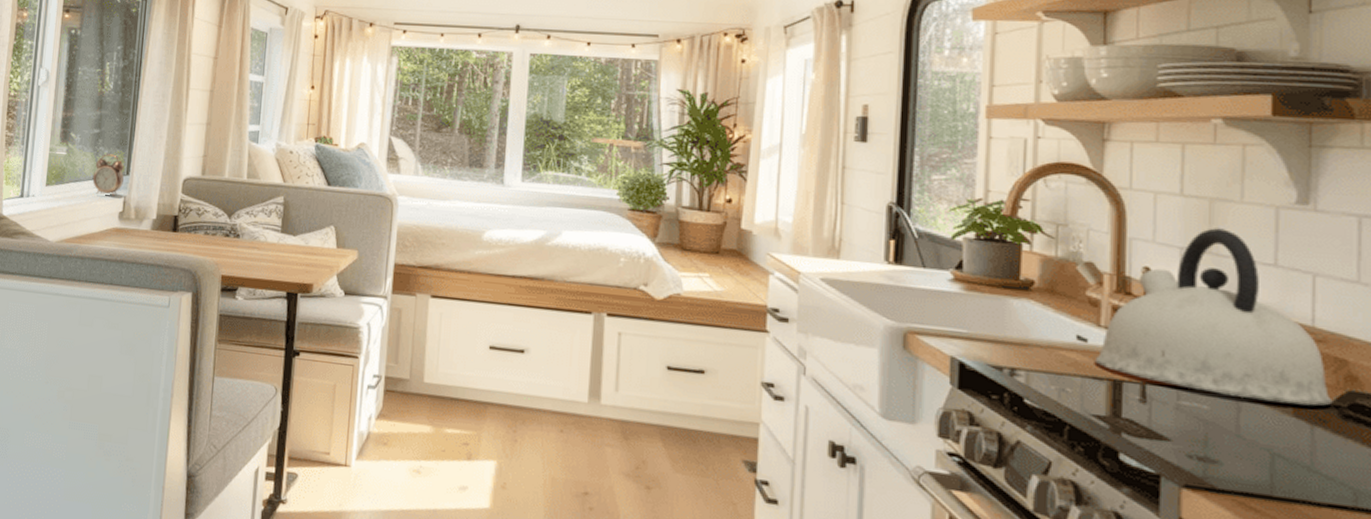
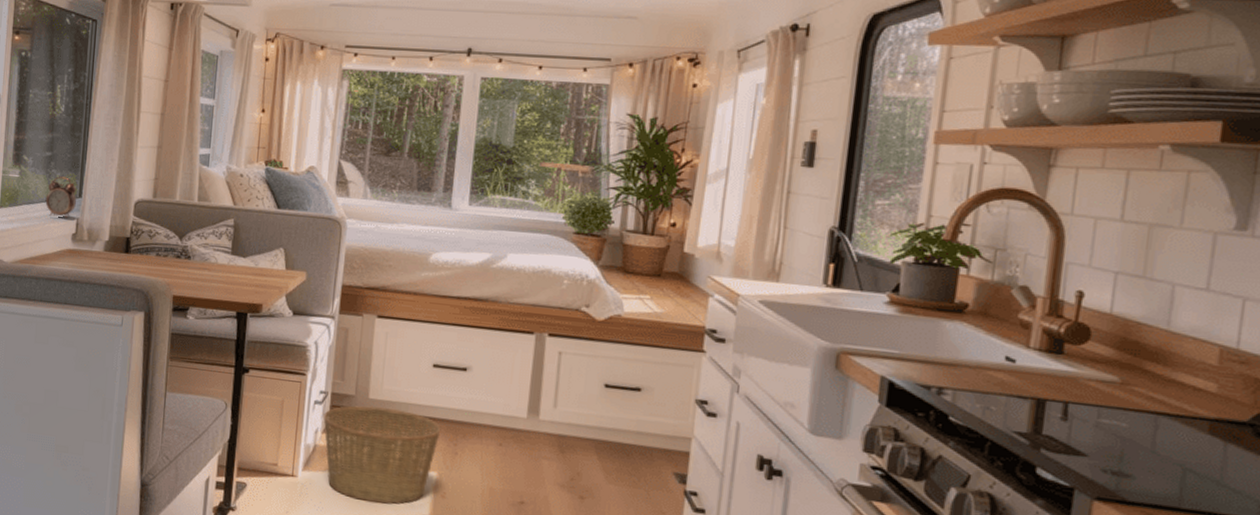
basket: none [377,390,500,496] -> present [323,405,441,504]
kettle: present [1094,228,1333,406] -> none [1020,253,1249,424]

